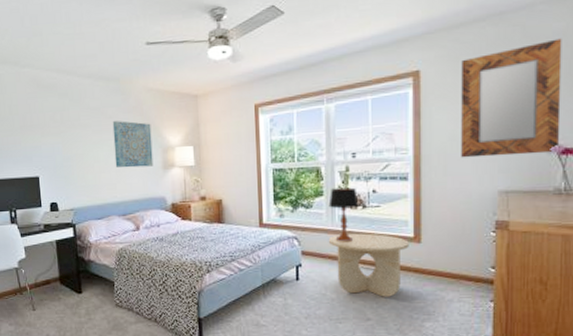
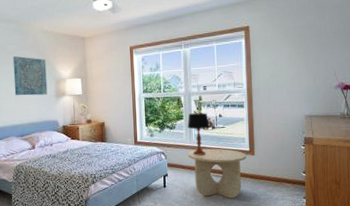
home mirror: present [461,38,562,158] -> none [277,9,342,91]

